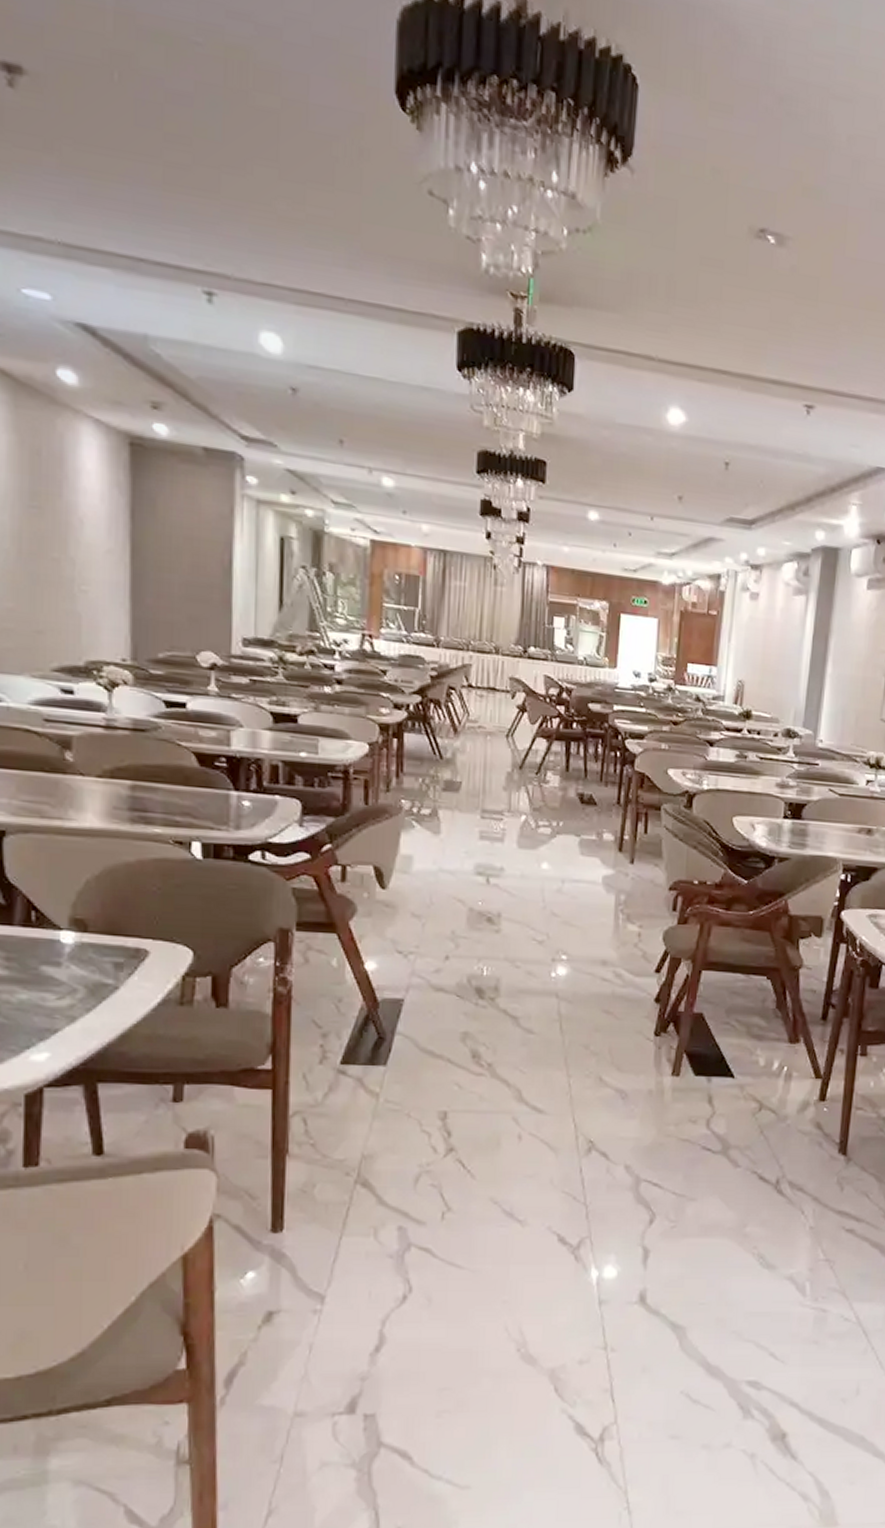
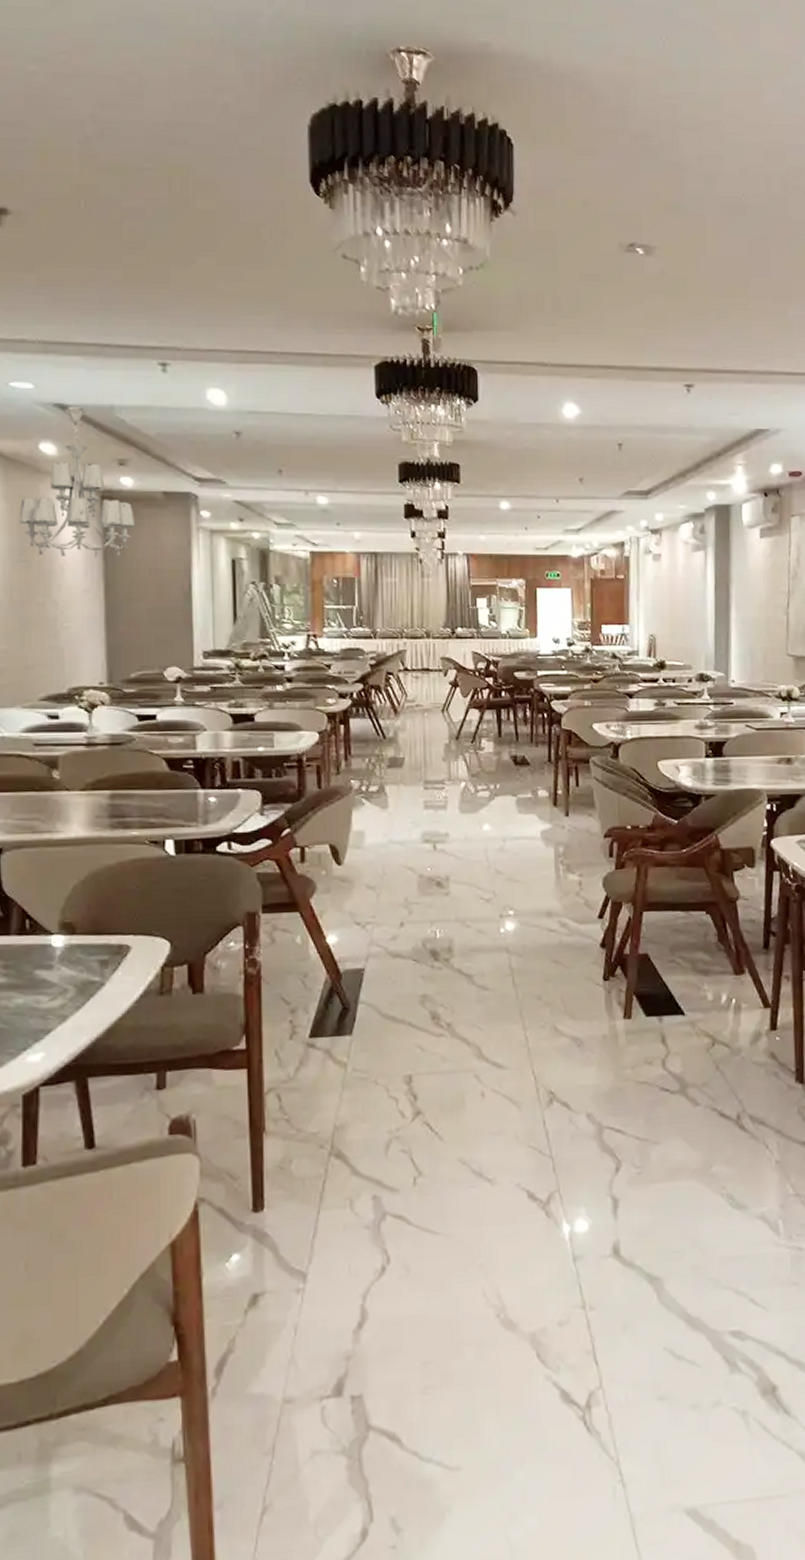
chandelier: none [31,328,170,516] -> present [19,406,136,557]

